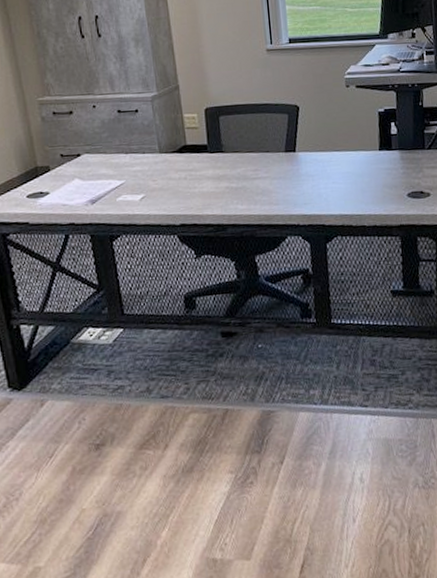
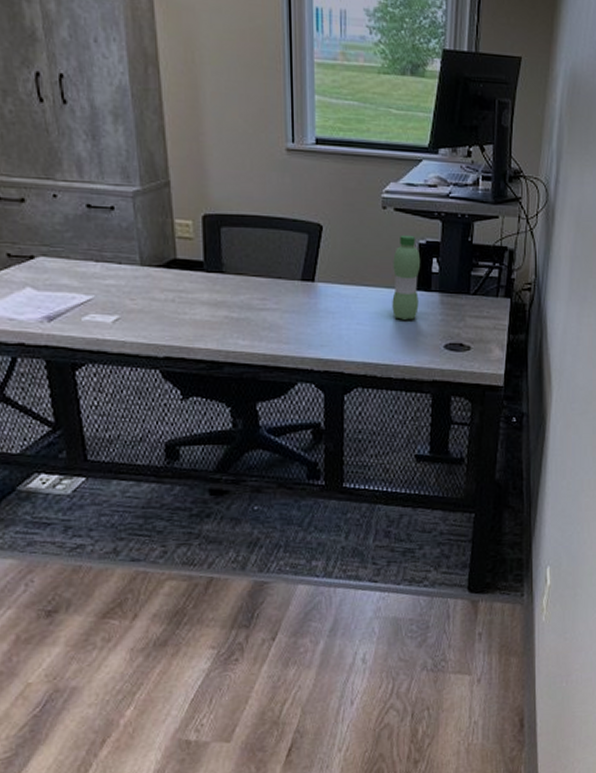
water bottle: none [358,105,383,176] -> present [392,234,421,320]

